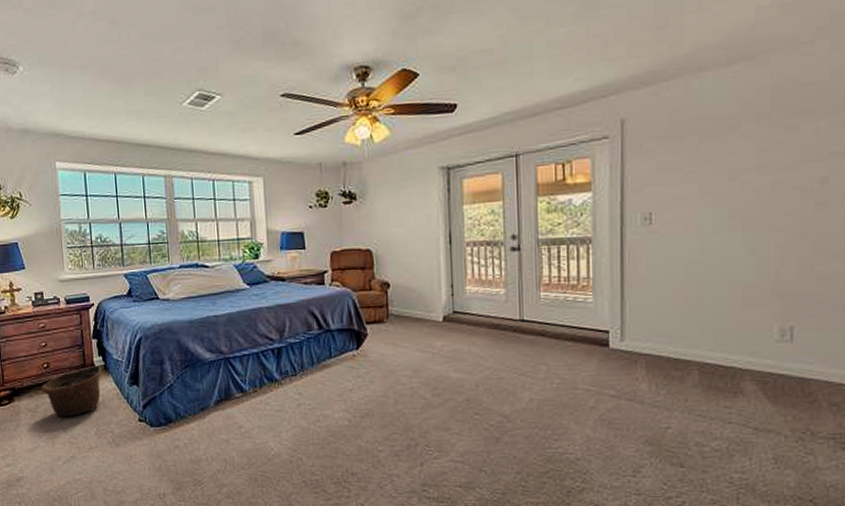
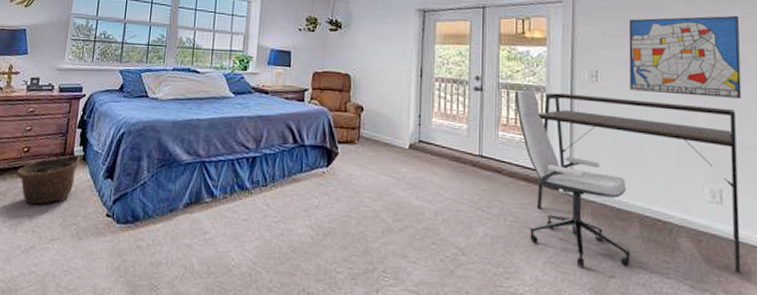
office chair: none [557,243,689,421] -> present [515,89,631,267]
desk: none [584,237,814,410] -> present [537,92,741,273]
wall art: none [688,127,822,230] -> present [628,15,742,99]

